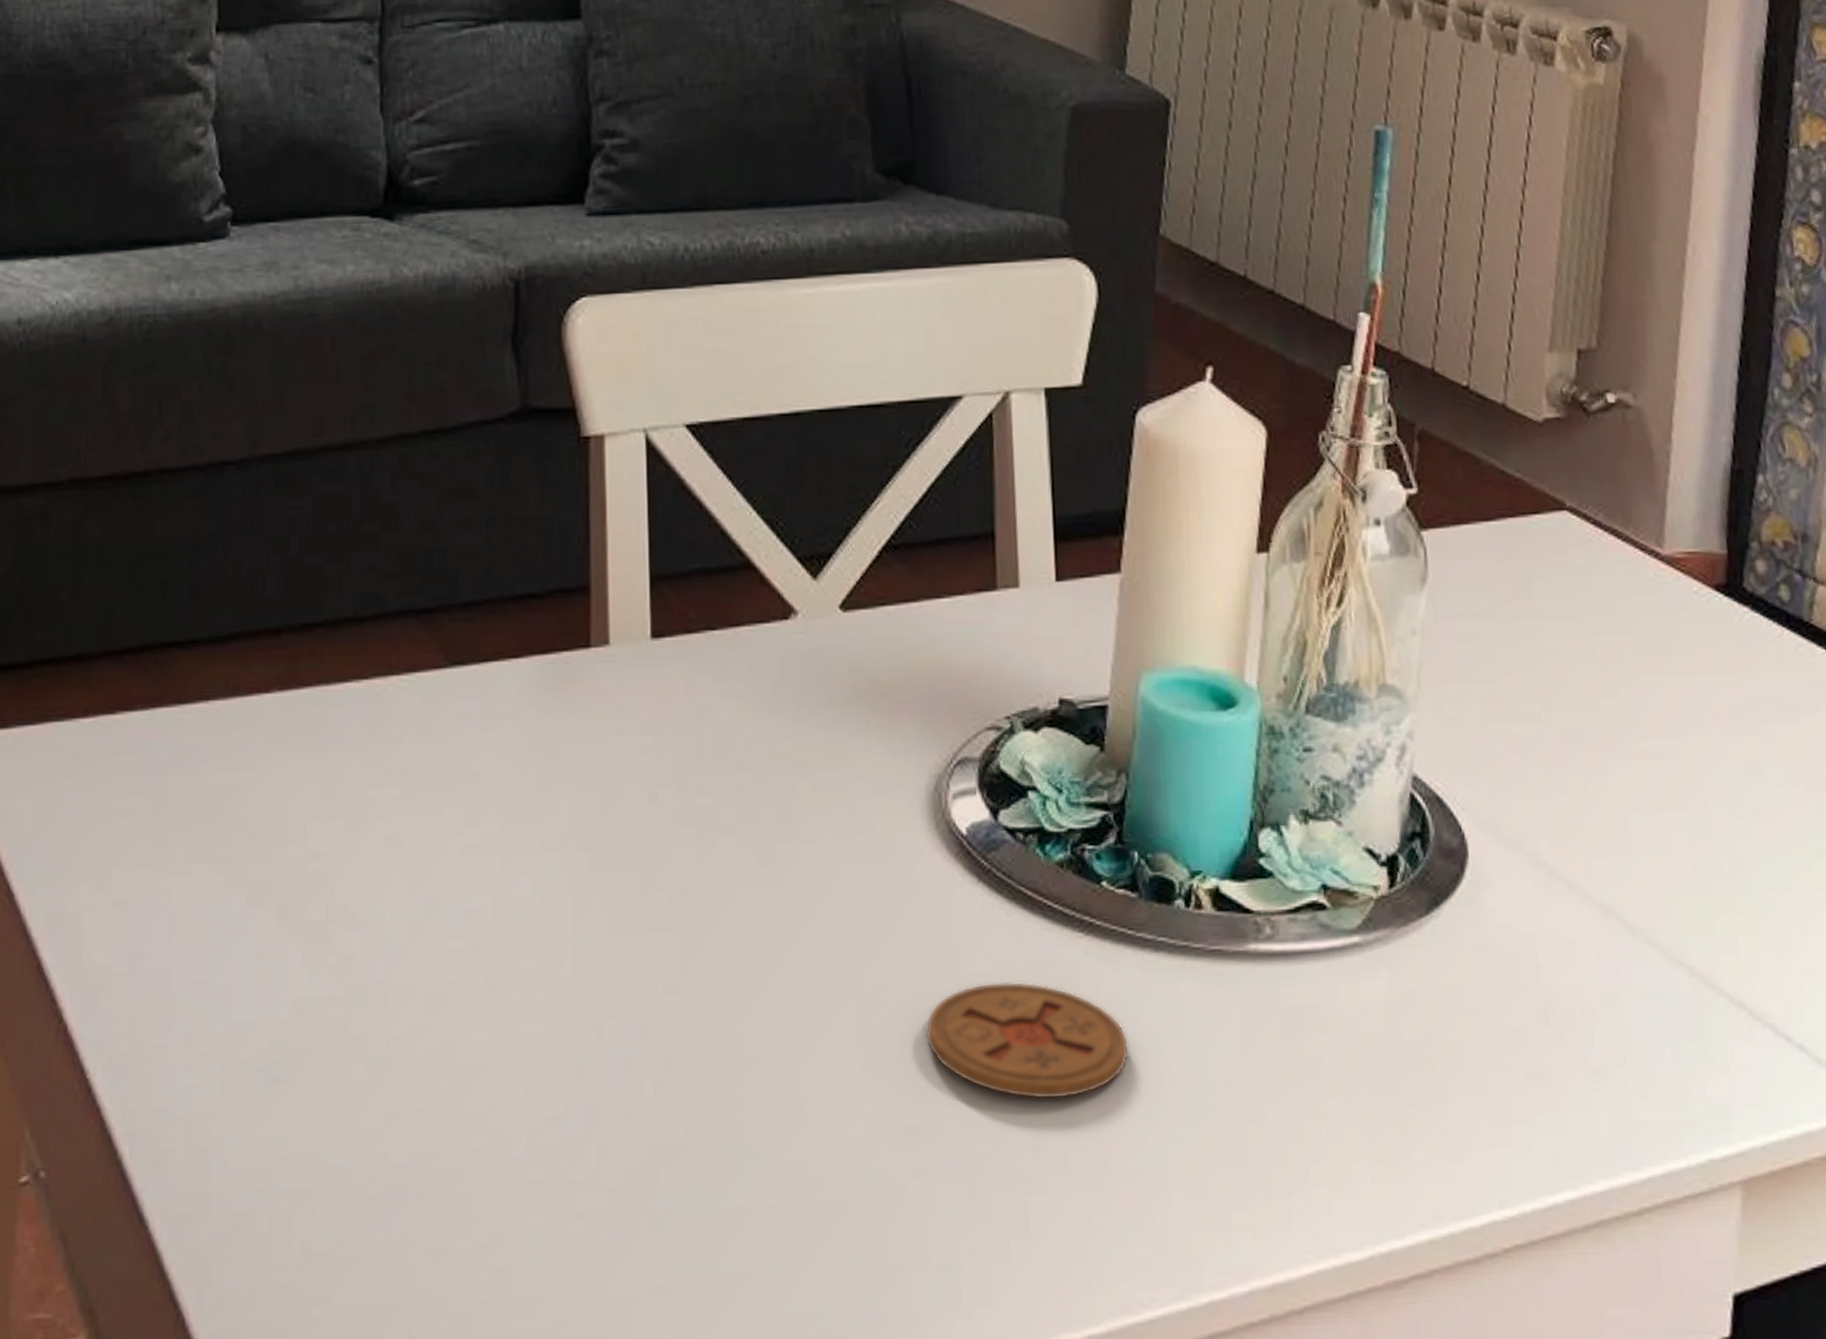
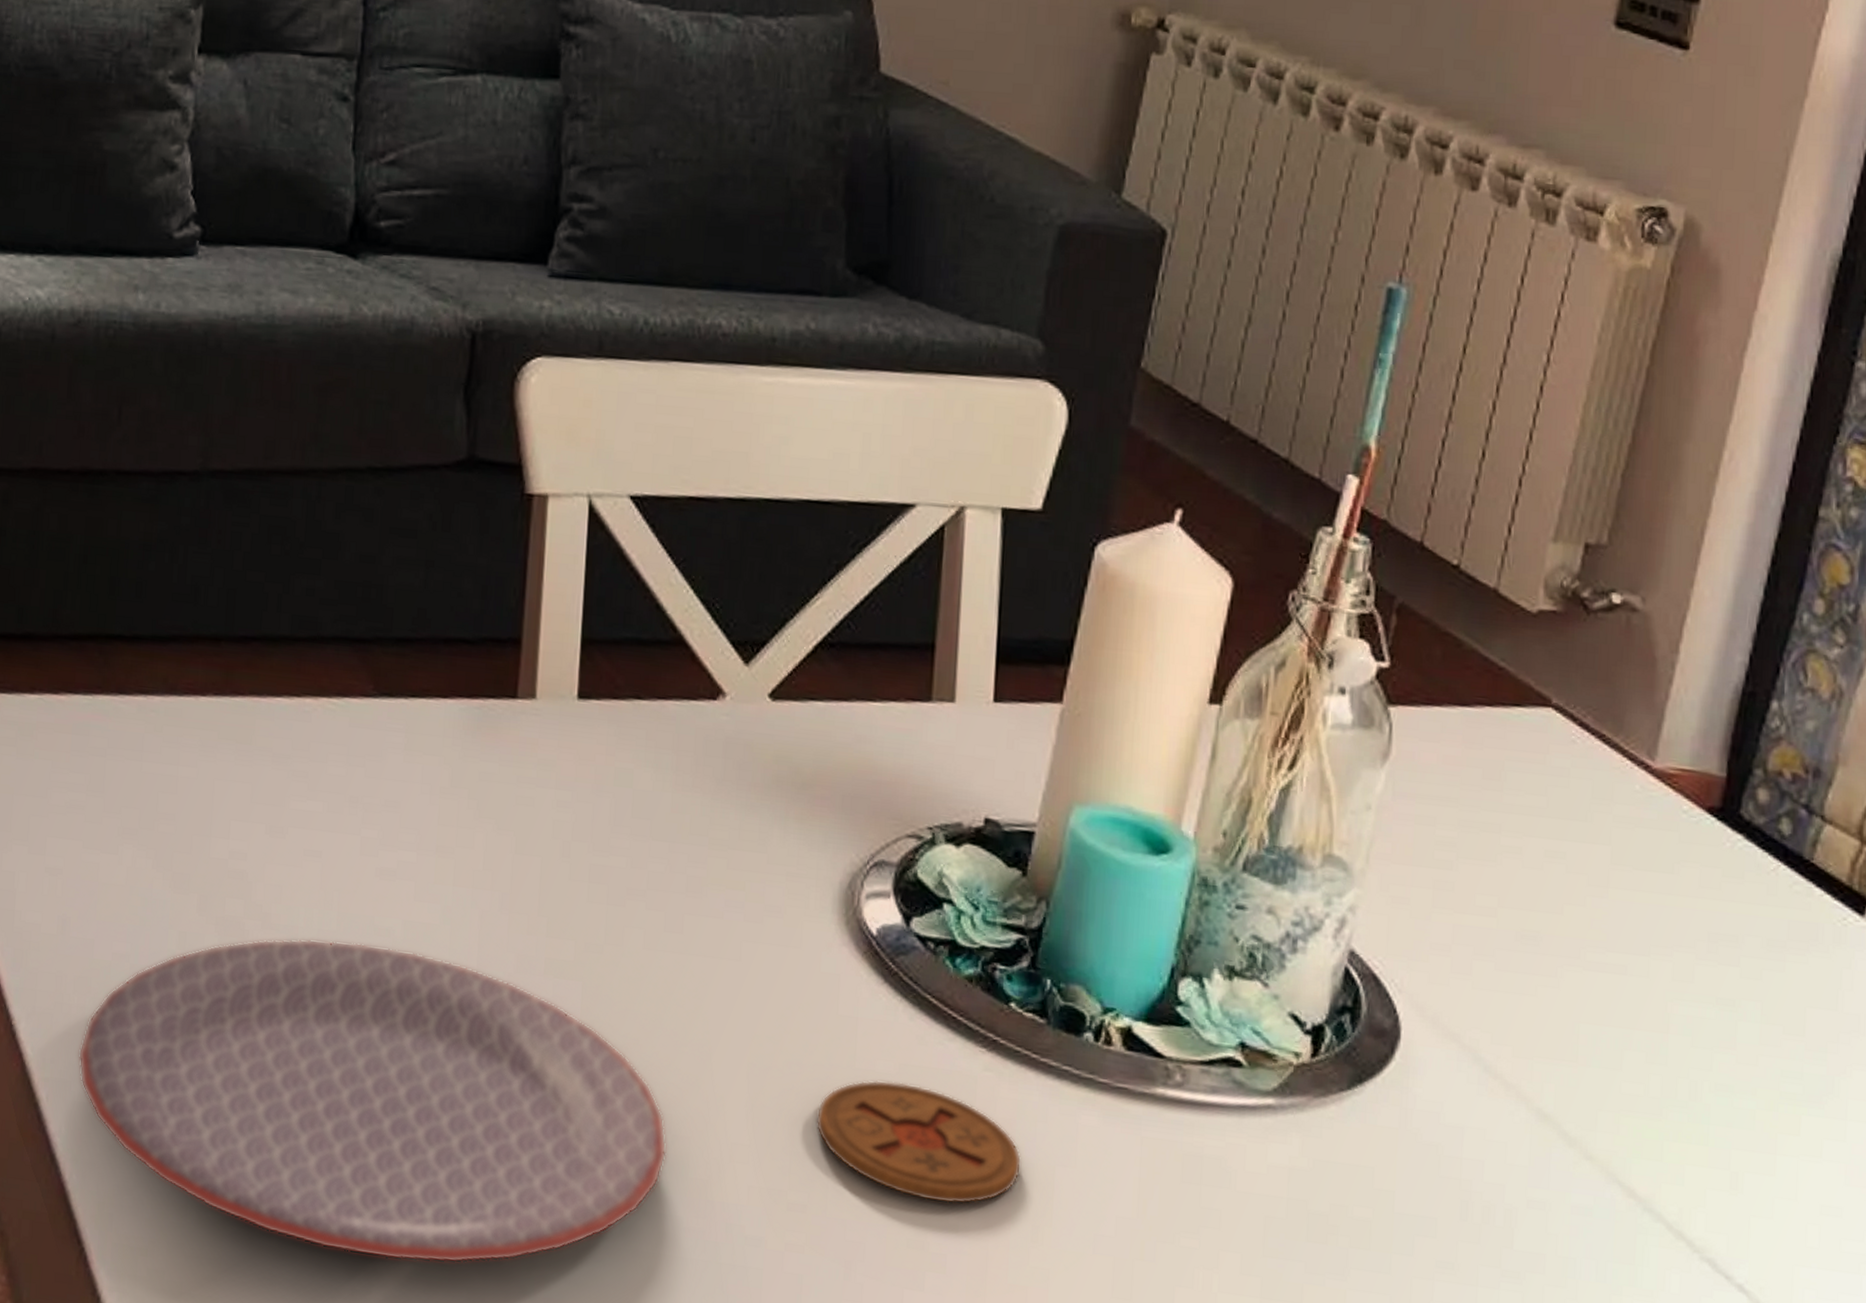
plate: none [161,928,781,1264] -> present [78,938,667,1264]

